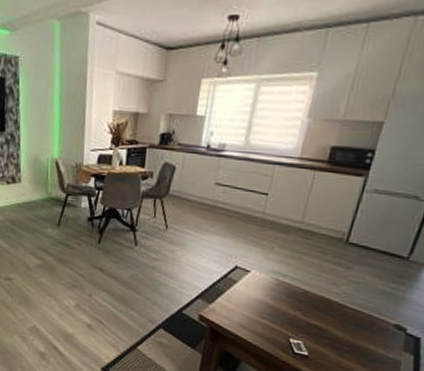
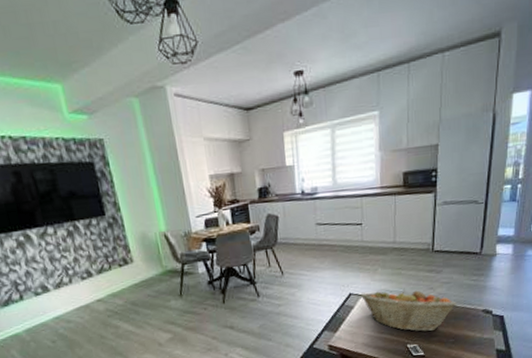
fruit basket: none [247,269,364,332] -> present [360,288,458,332]

